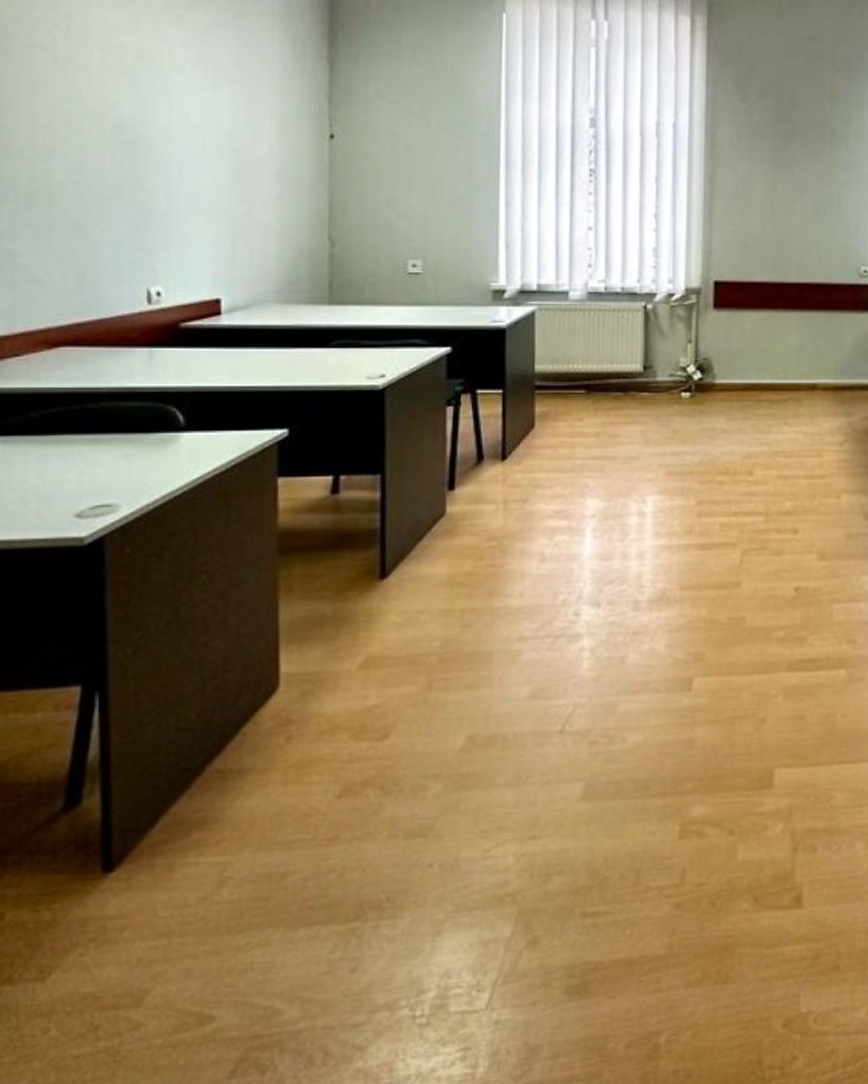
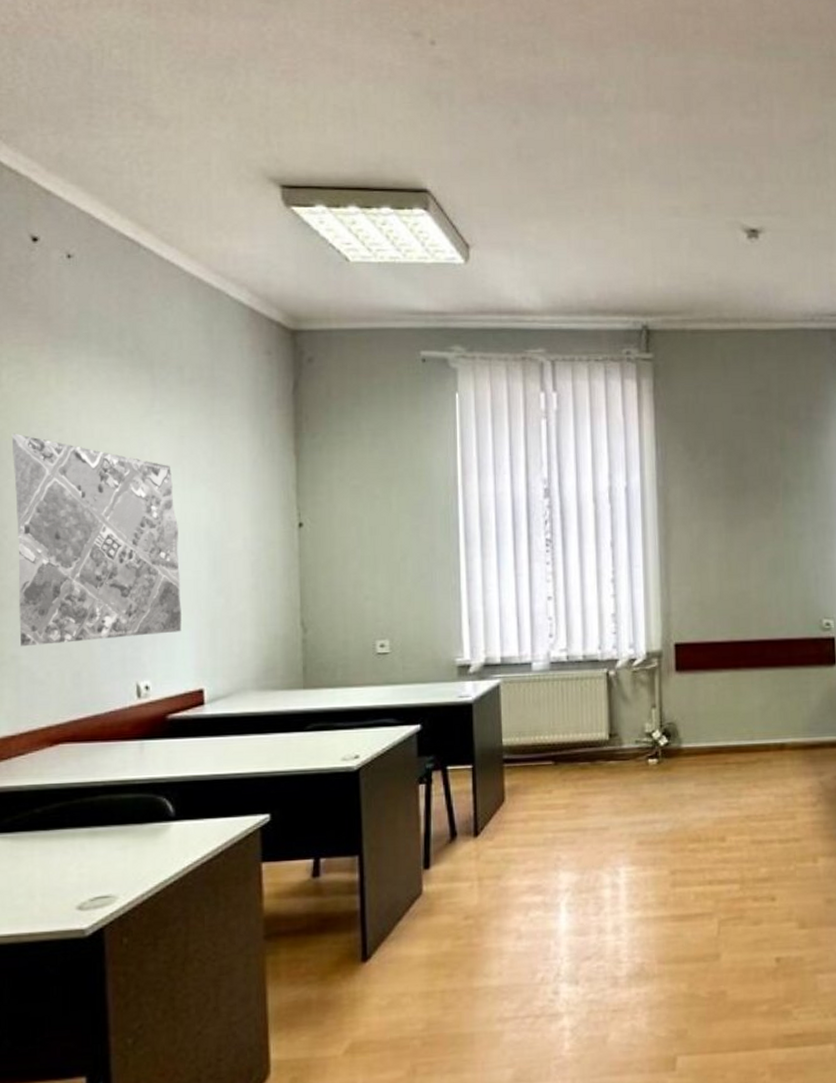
map: none [12,15,199,244] -> present [11,433,182,647]

